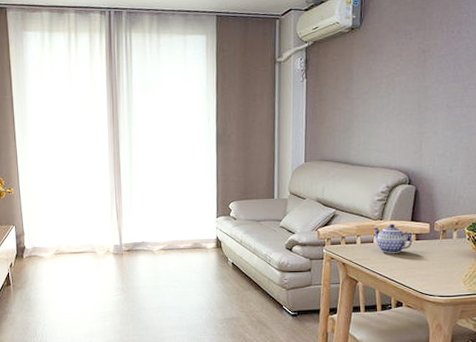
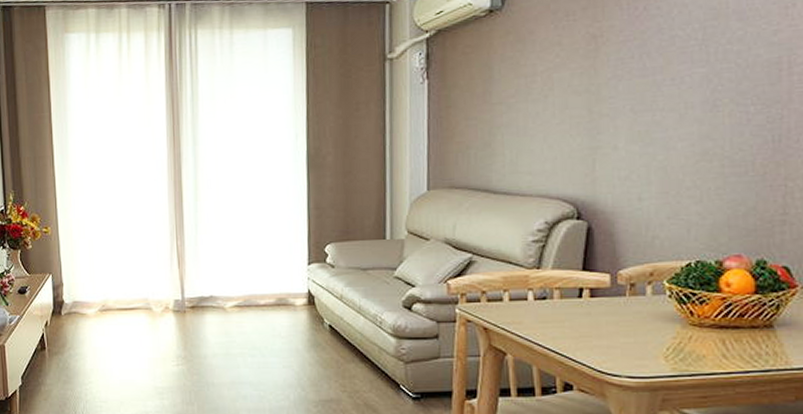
teapot: present [373,223,413,254] -> none [527,274,586,317]

